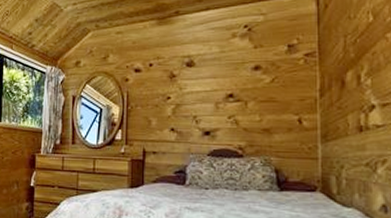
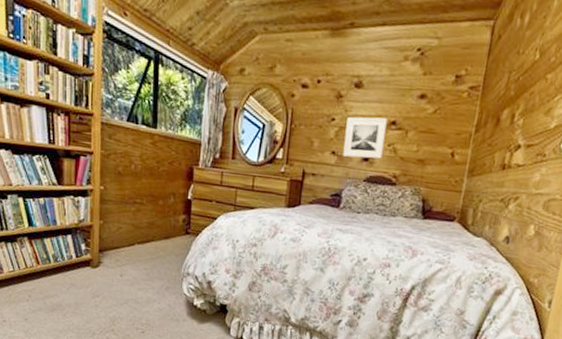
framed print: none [182,92,224,133] -> present [342,116,388,159]

